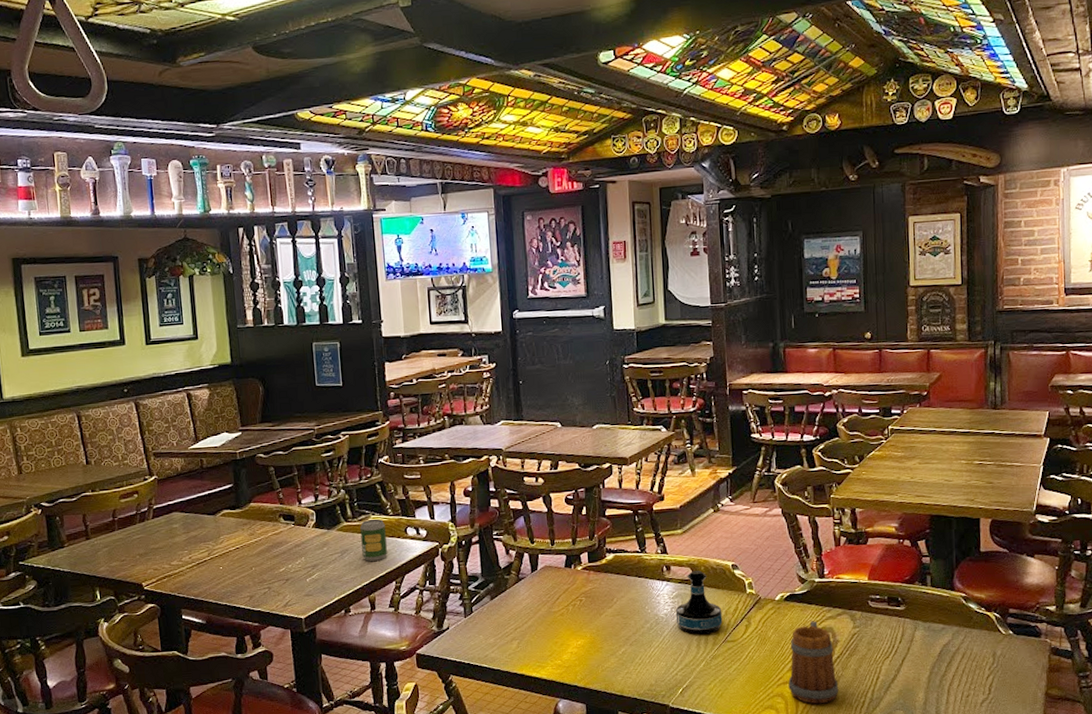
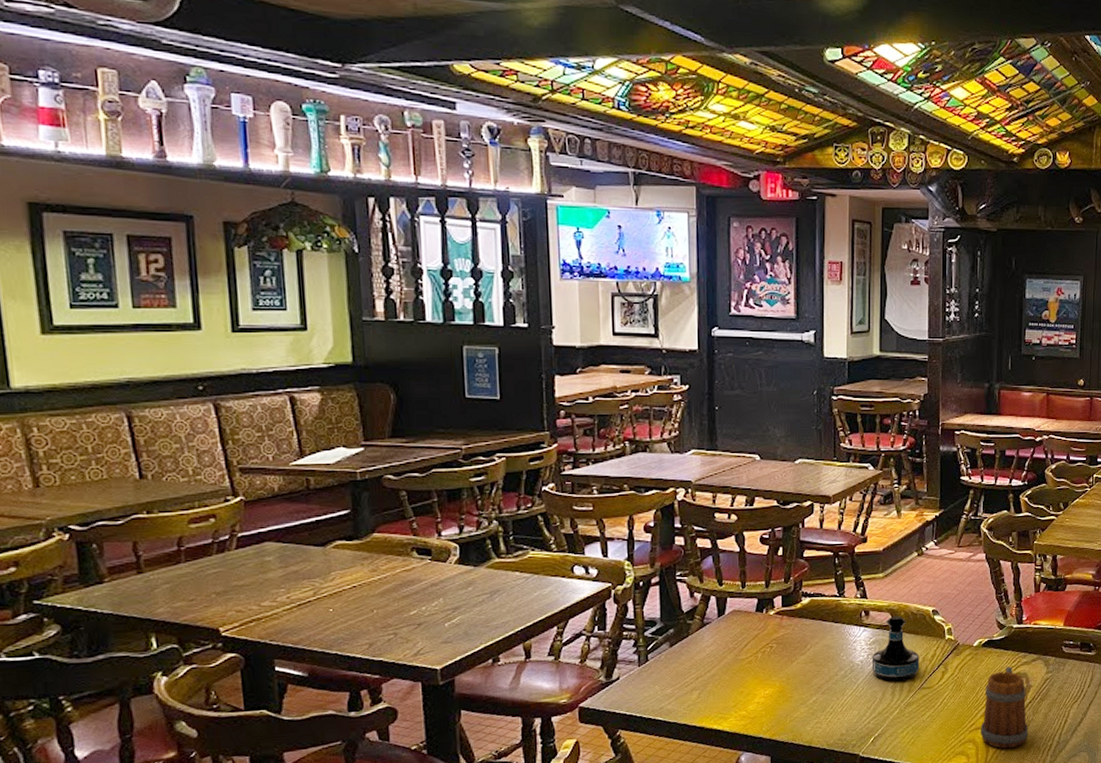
soda can: present [360,518,387,561] -> none [516,555,548,604]

